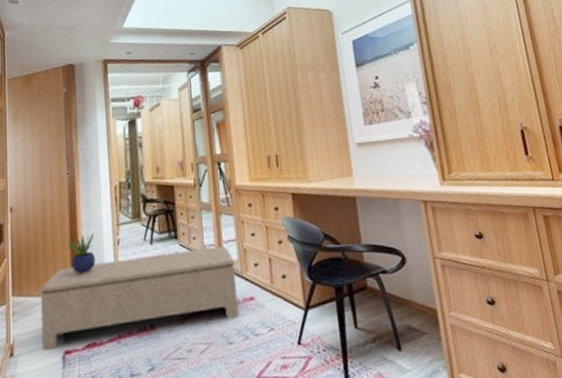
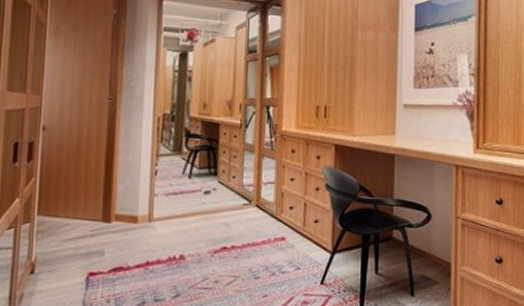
bench: present [40,246,240,350] -> none [65,188,271,270]
potted plant: present [67,232,96,274] -> none [101,161,132,199]

